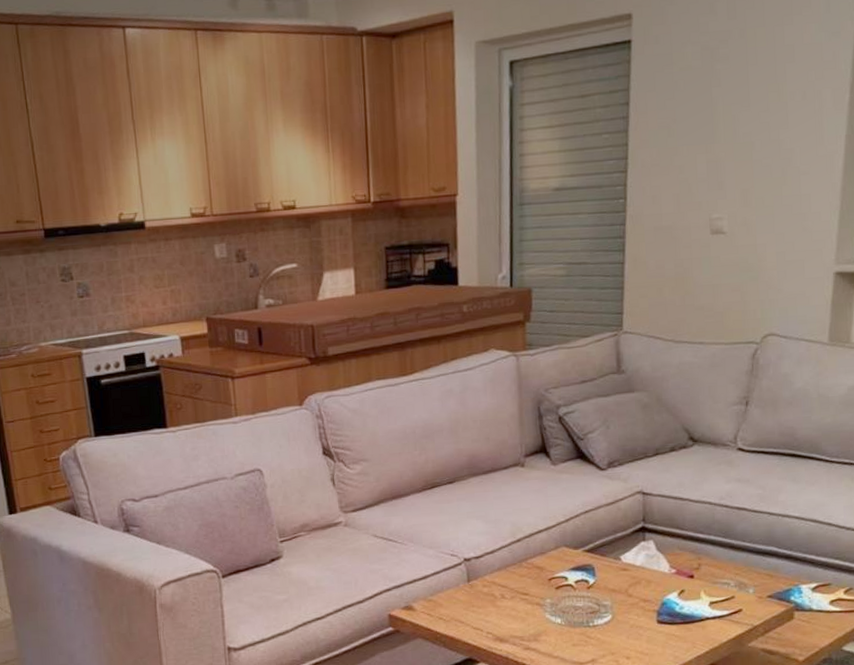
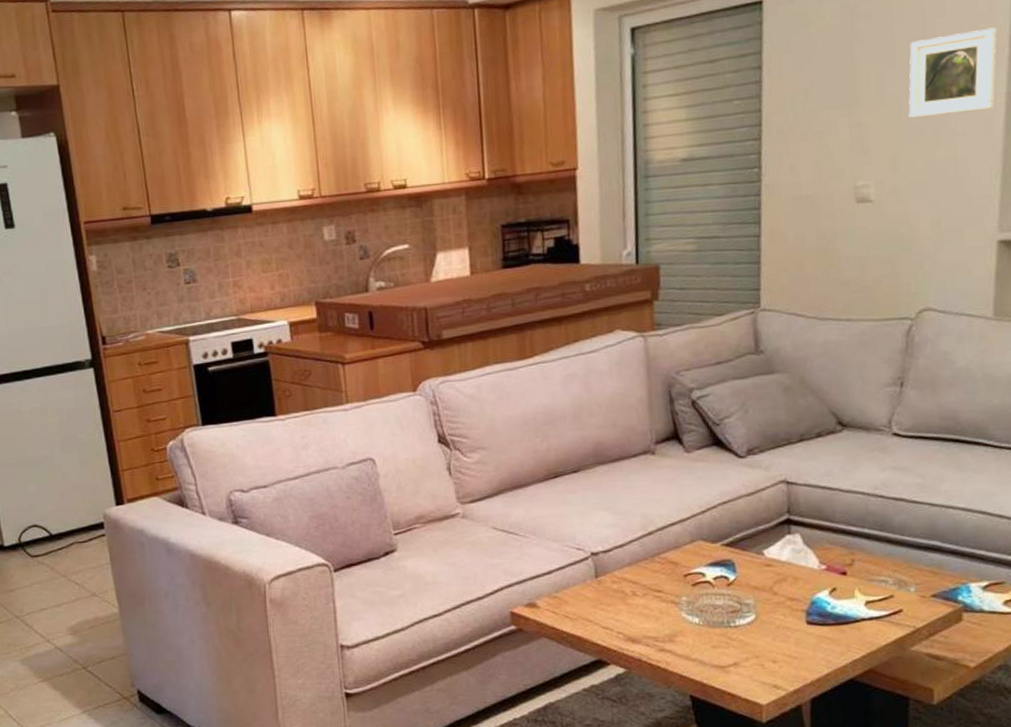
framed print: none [759,74,839,156] -> present [908,27,997,118]

